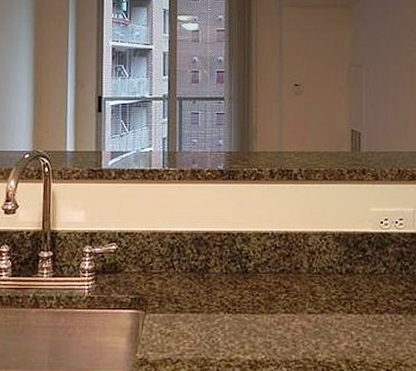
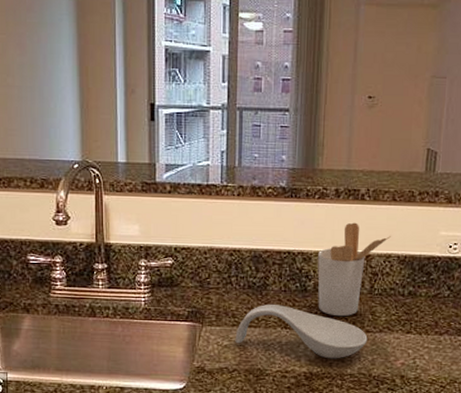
spoon rest: none [178,288,310,344] -> present [235,304,368,359]
utensil holder: none [257,202,326,298] -> present [317,222,392,317]

